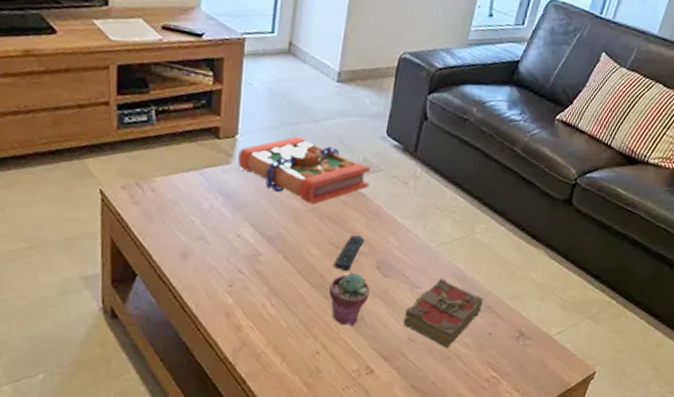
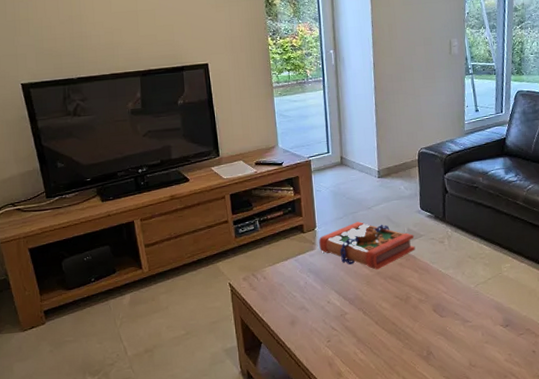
potted succulent: present [329,272,370,326] -> none [401,317,433,361]
remote control: present [333,234,365,272] -> none [401,287,421,317]
book: present [403,278,484,349] -> none [462,311,523,369]

